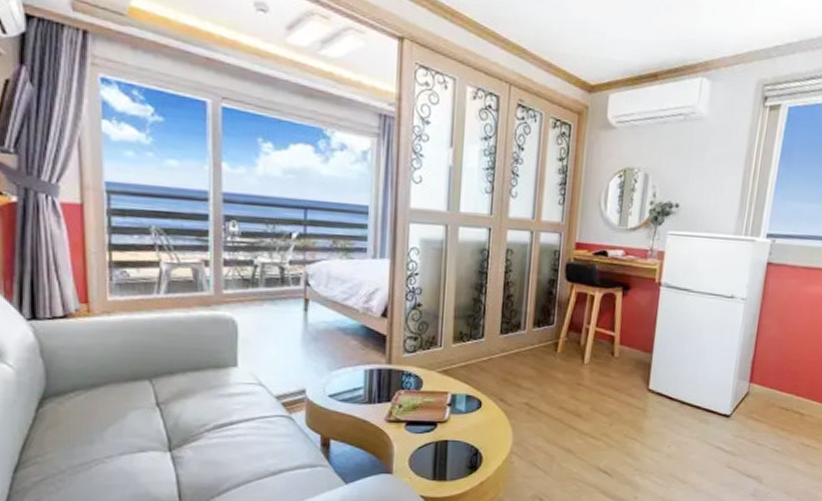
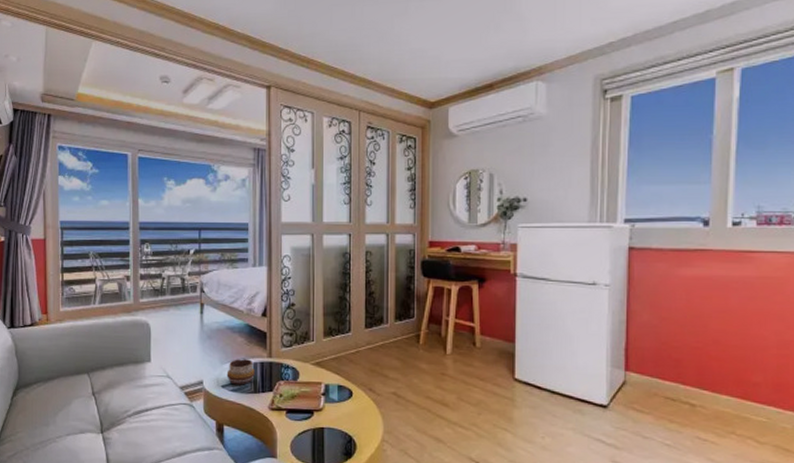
decorative bowl: none [335,365,370,395] -> present [226,359,255,385]

